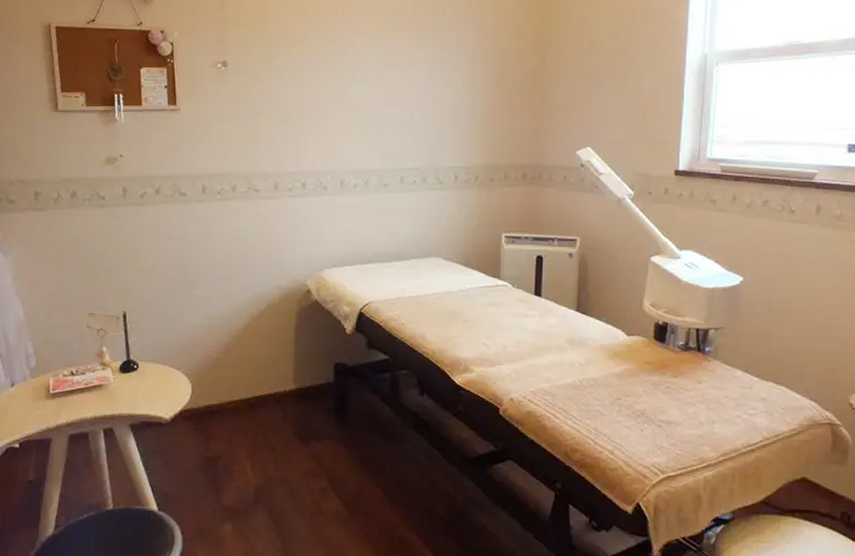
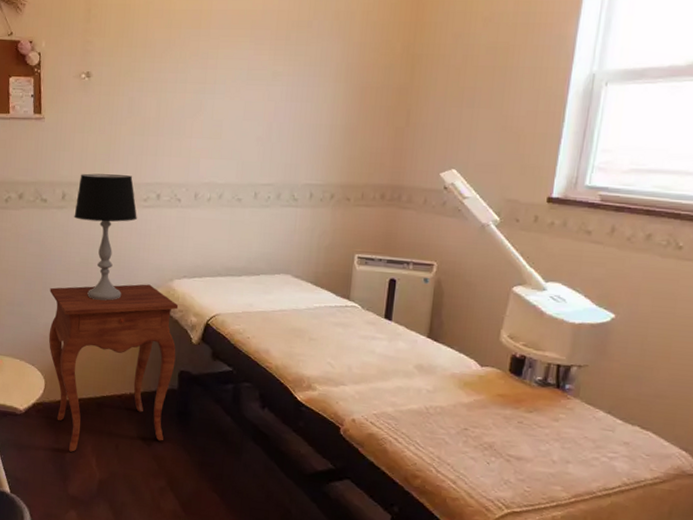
side table: none [193,275,330,459] -> present [48,284,179,452]
table lamp: none [216,164,283,295] -> present [74,173,137,301]

